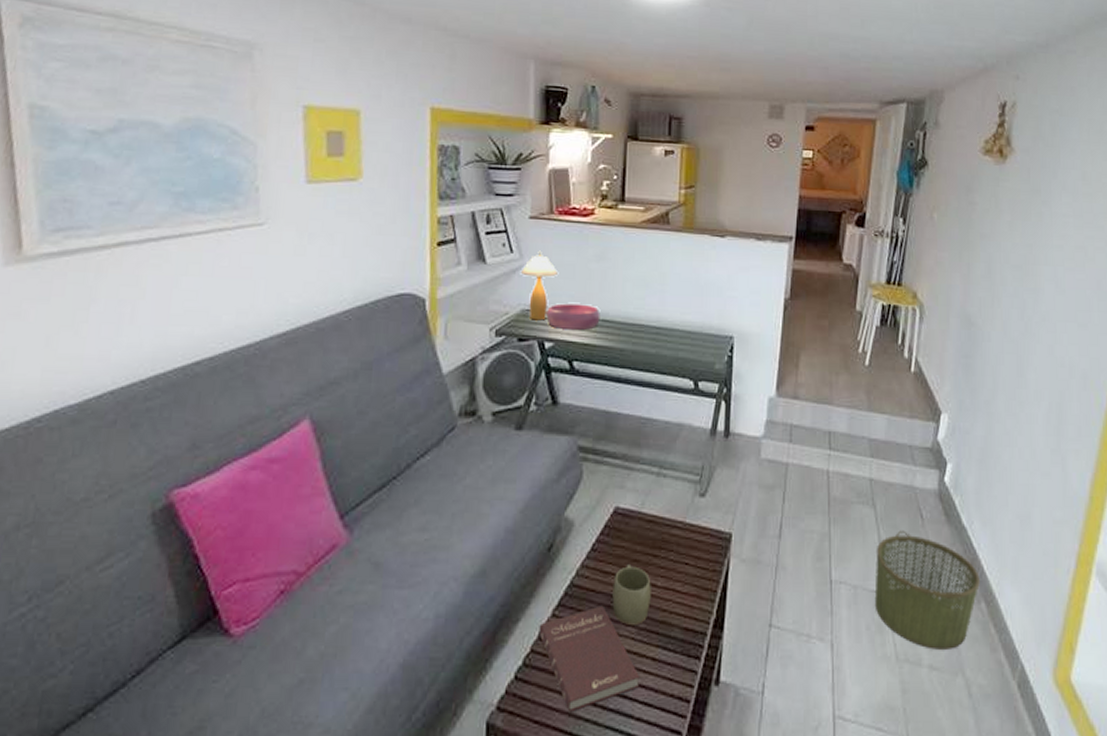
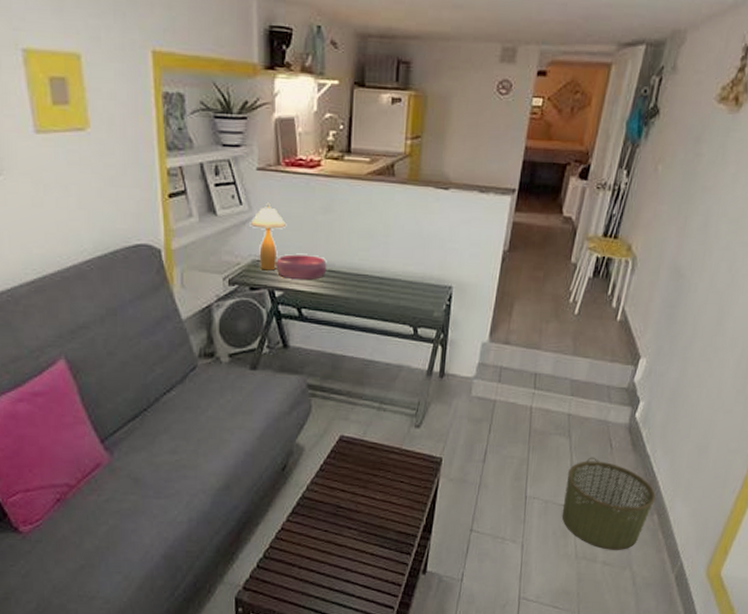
book: present [539,605,639,712] -> none [276,513,360,592]
mug: present [612,564,651,625] -> none [337,482,371,528]

